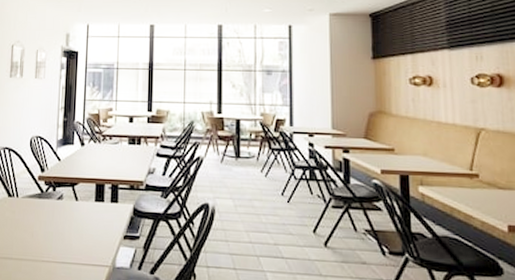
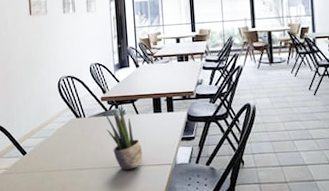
potted plant: none [39,186,78,267] -> present [104,104,143,171]

